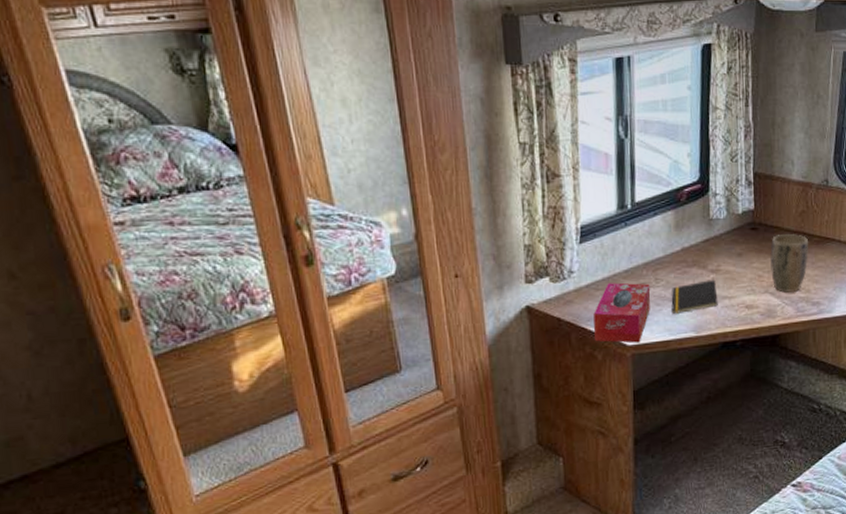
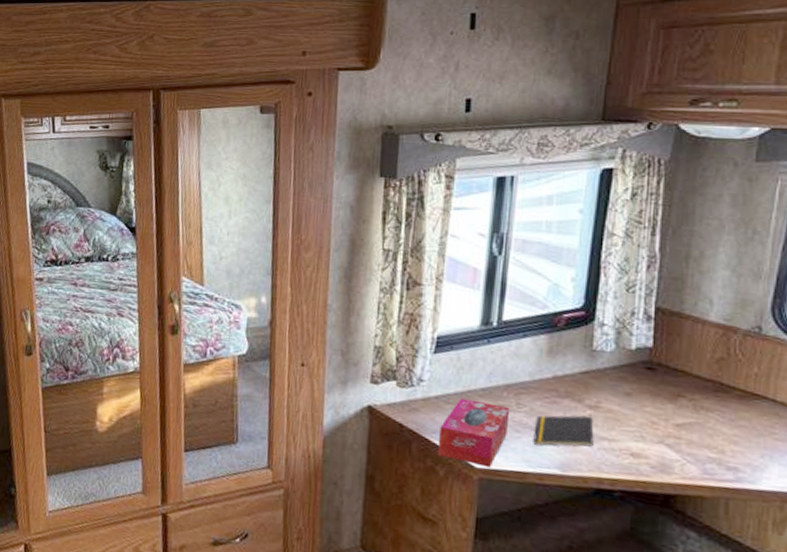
plant pot: present [770,234,809,293] -> none [669,380,726,451]

